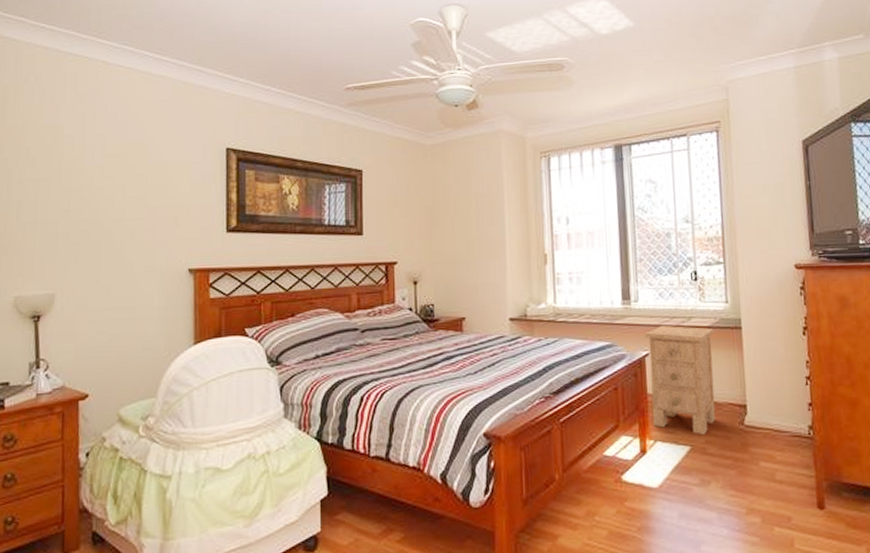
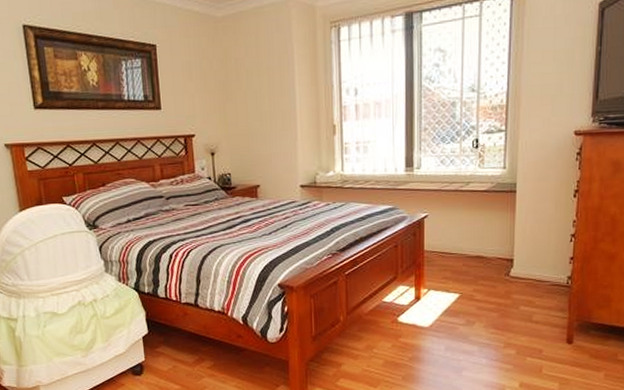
nightstand: present [645,326,716,436] -> none [425,190,491,285]

